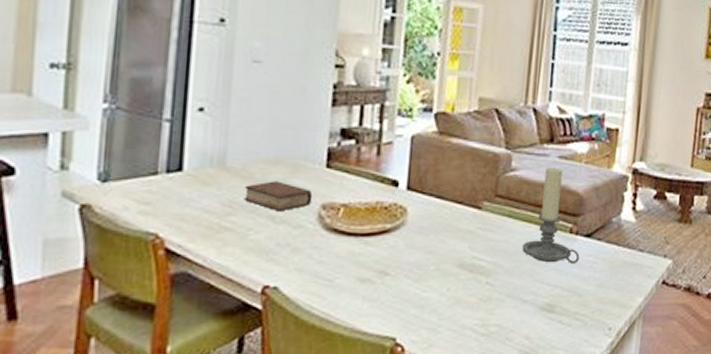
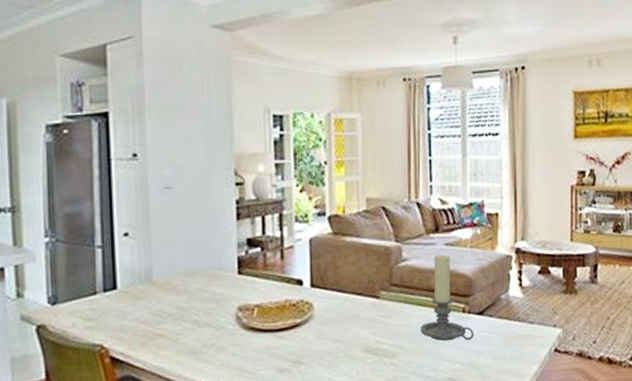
book: present [244,181,313,212] -> none [171,290,229,317]

